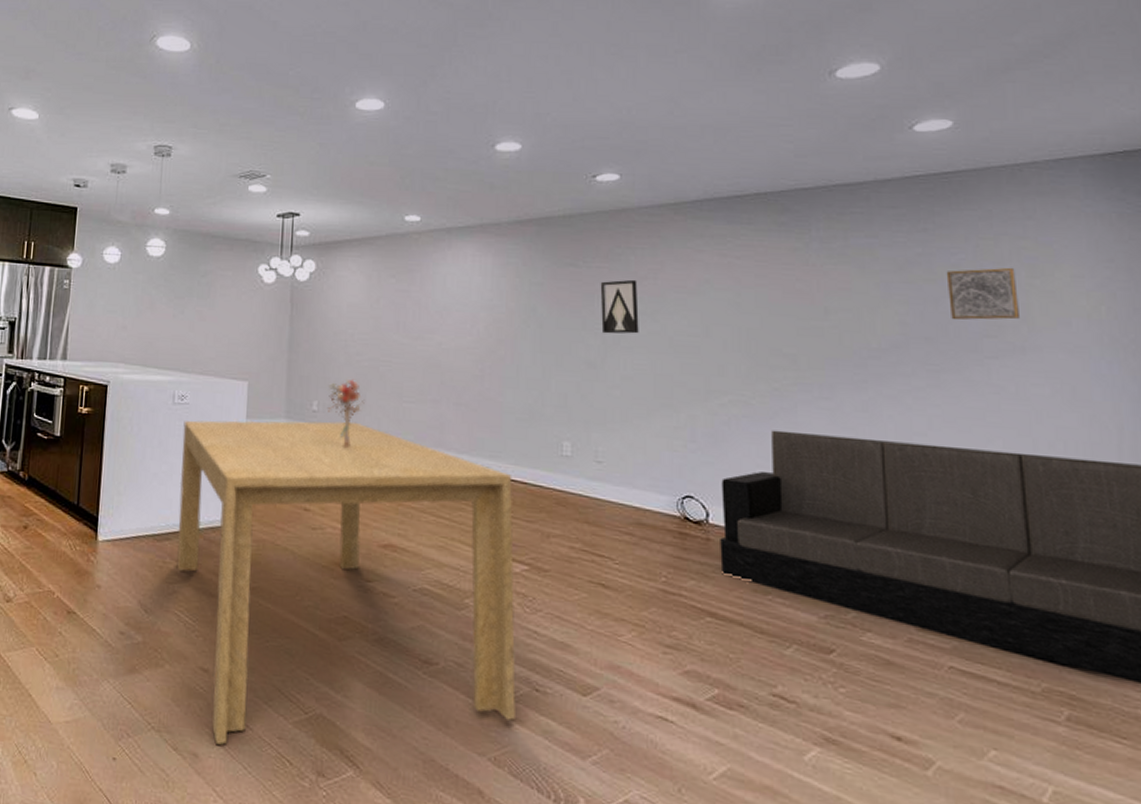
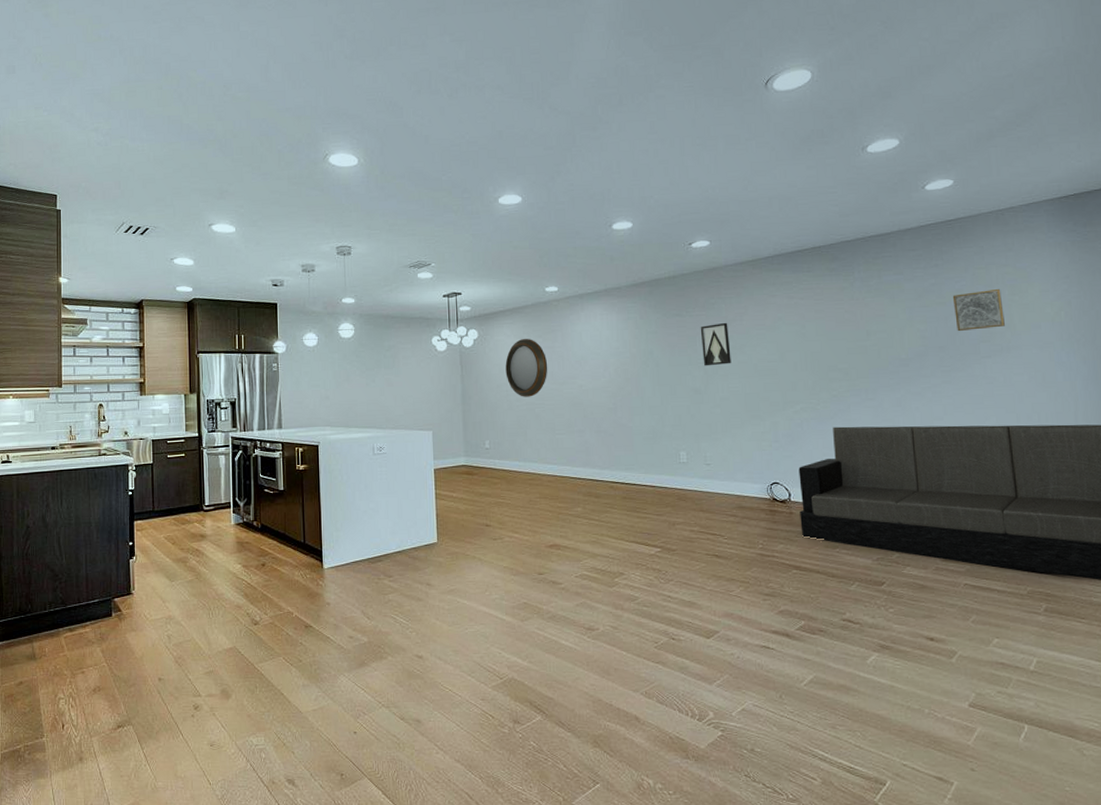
dining table: present [176,420,517,745] -> none [383,453,659,711]
bouquet: present [327,379,365,449] -> none [496,420,526,475]
home mirror: none [346,277,400,351] -> present [505,339,548,397]

